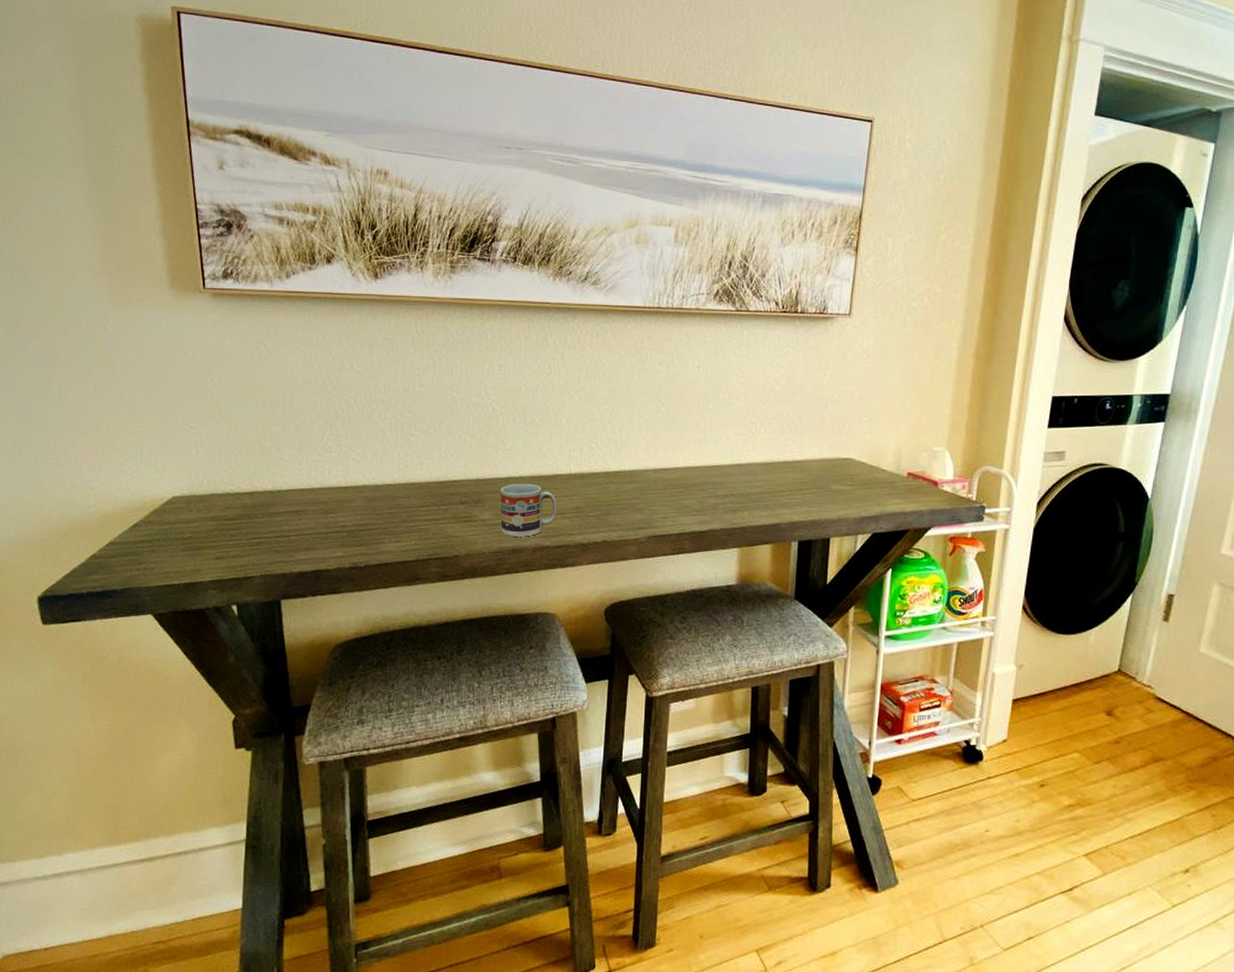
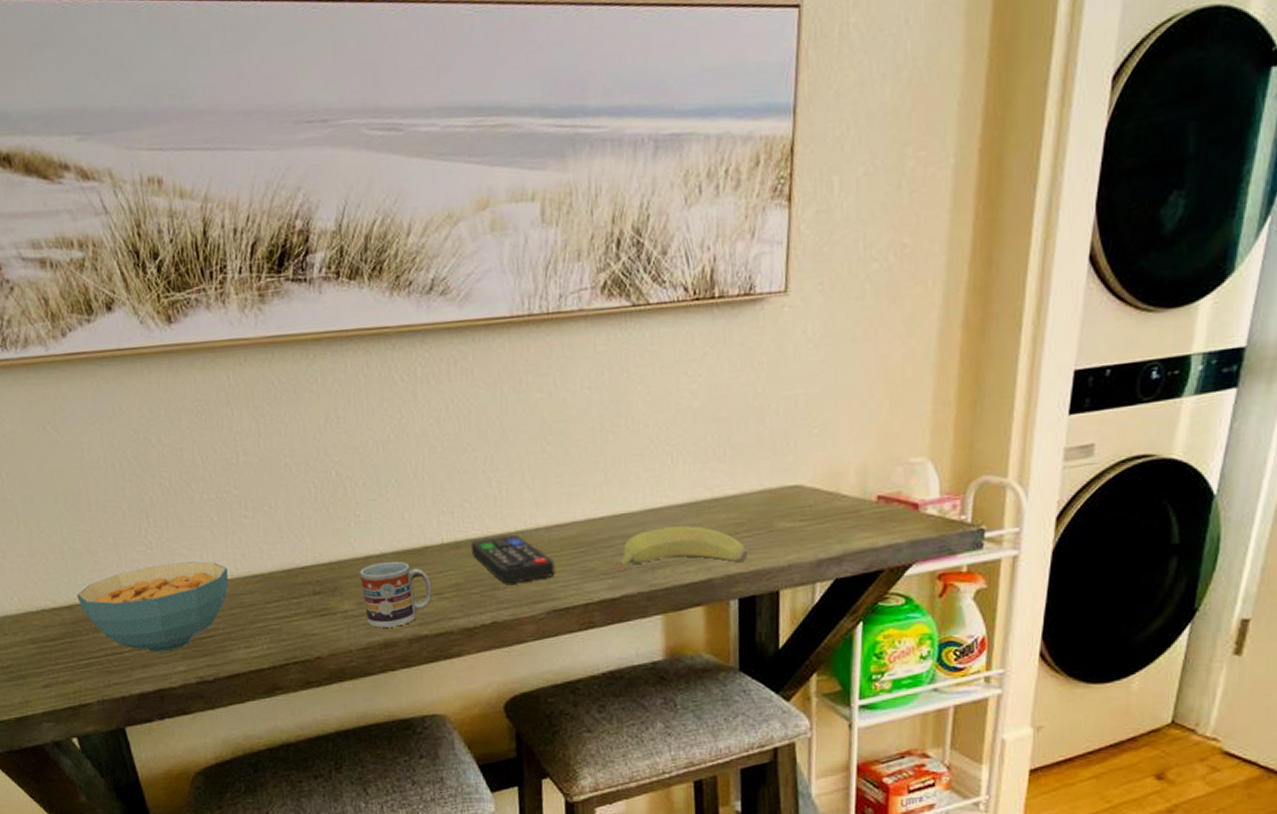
cereal bowl: none [259,466,391,539] -> present [77,561,229,653]
remote control: none [592,472,657,511] -> present [470,534,555,584]
banana: none [704,479,809,512] -> present [614,525,749,572]

